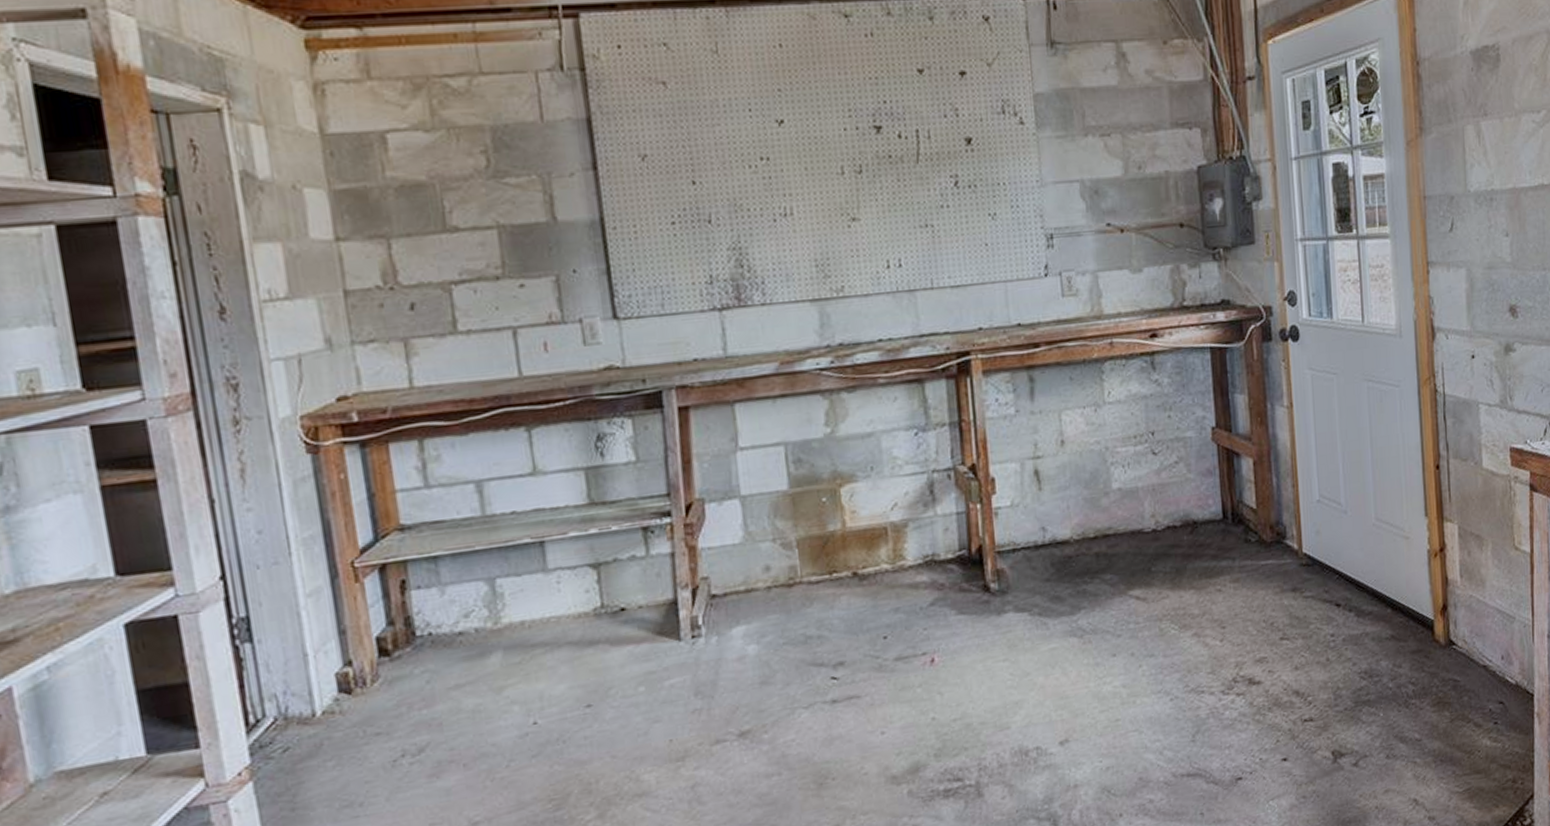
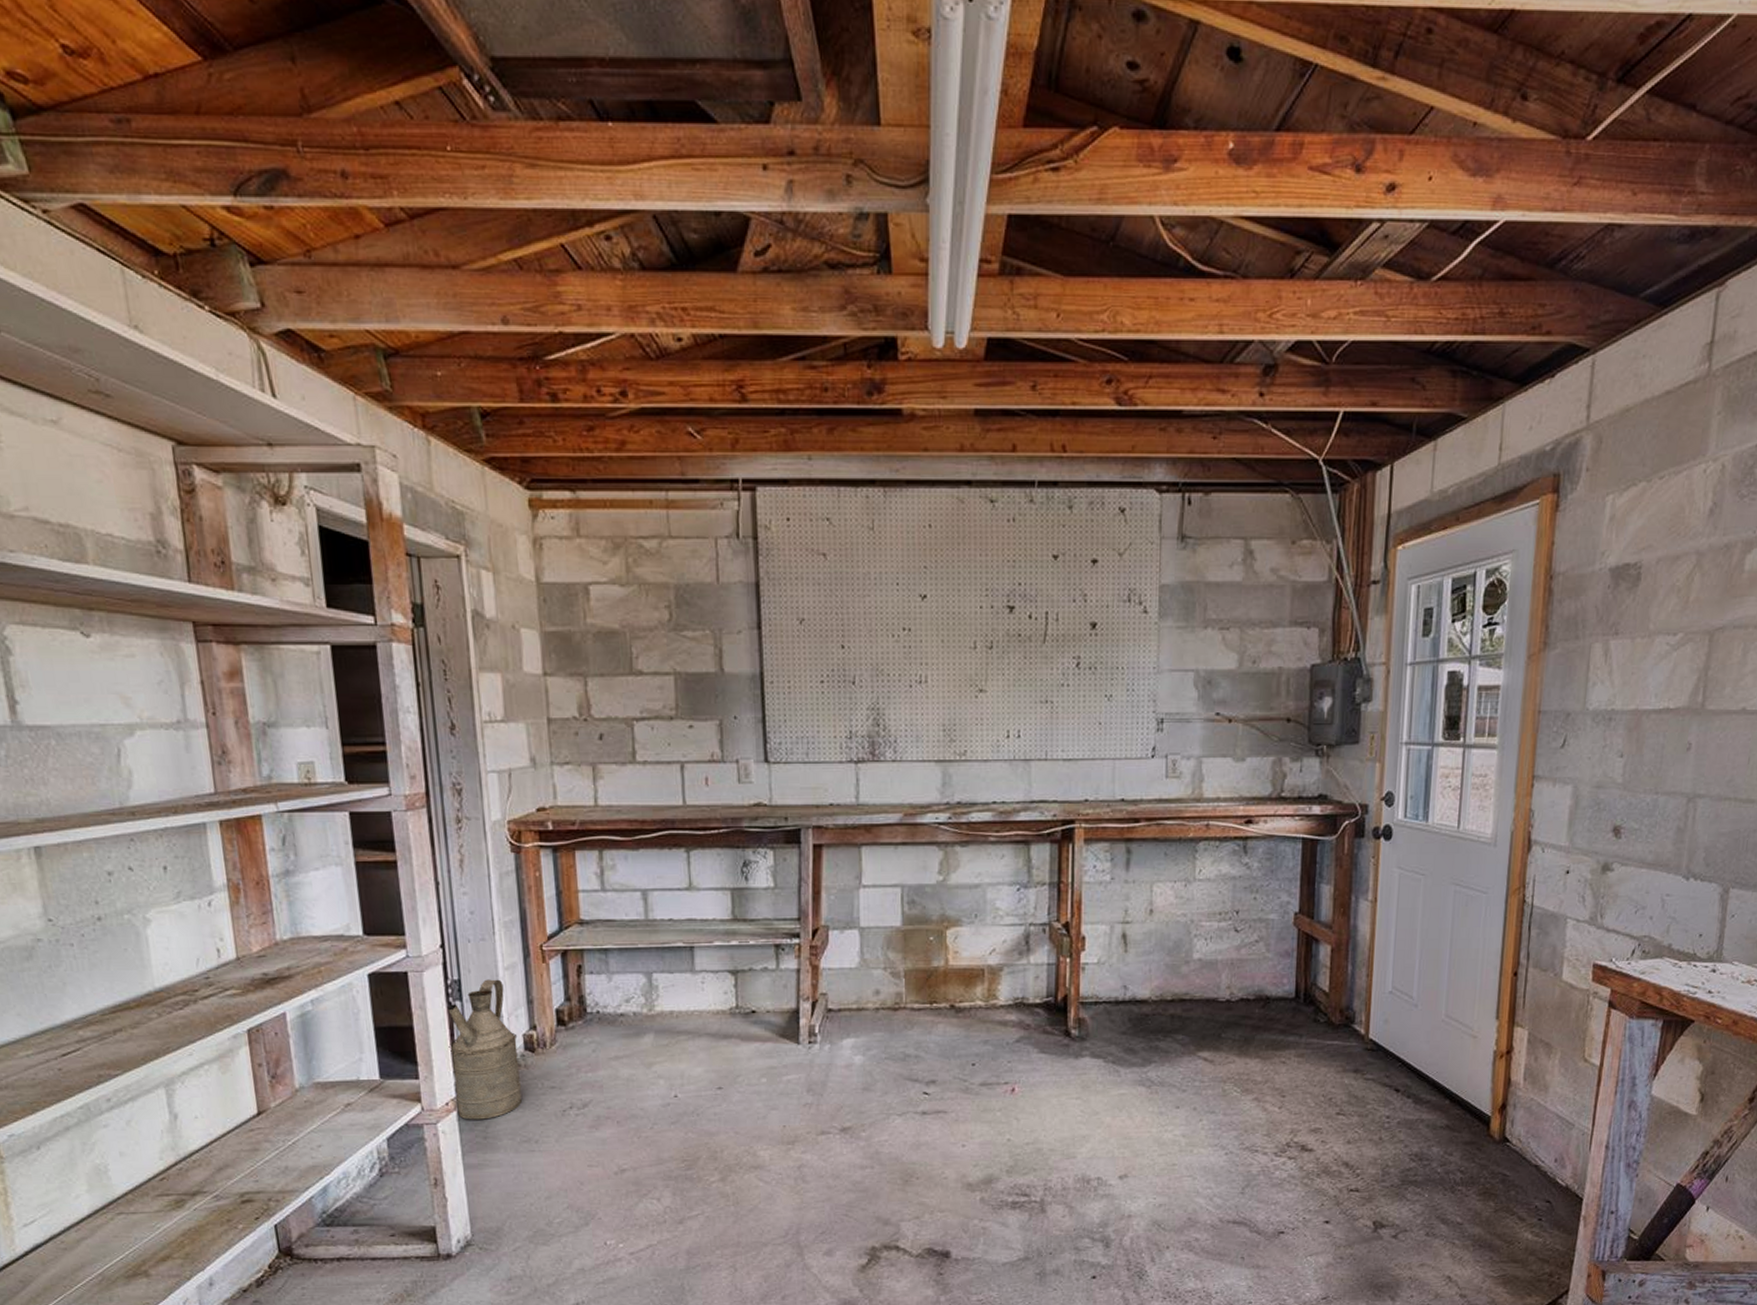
watering can: none [234,609,339,791] -> present [447,979,522,1120]

